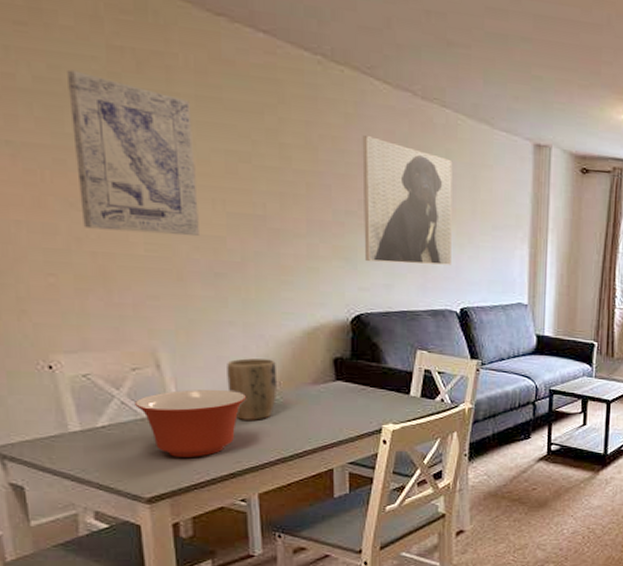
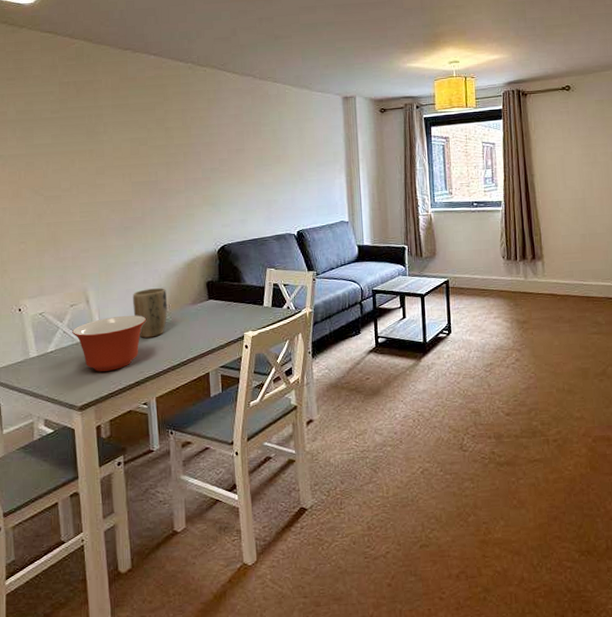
wall art: present [67,69,199,237] -> none [36,102,114,207]
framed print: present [362,136,453,265] -> none [220,112,288,204]

